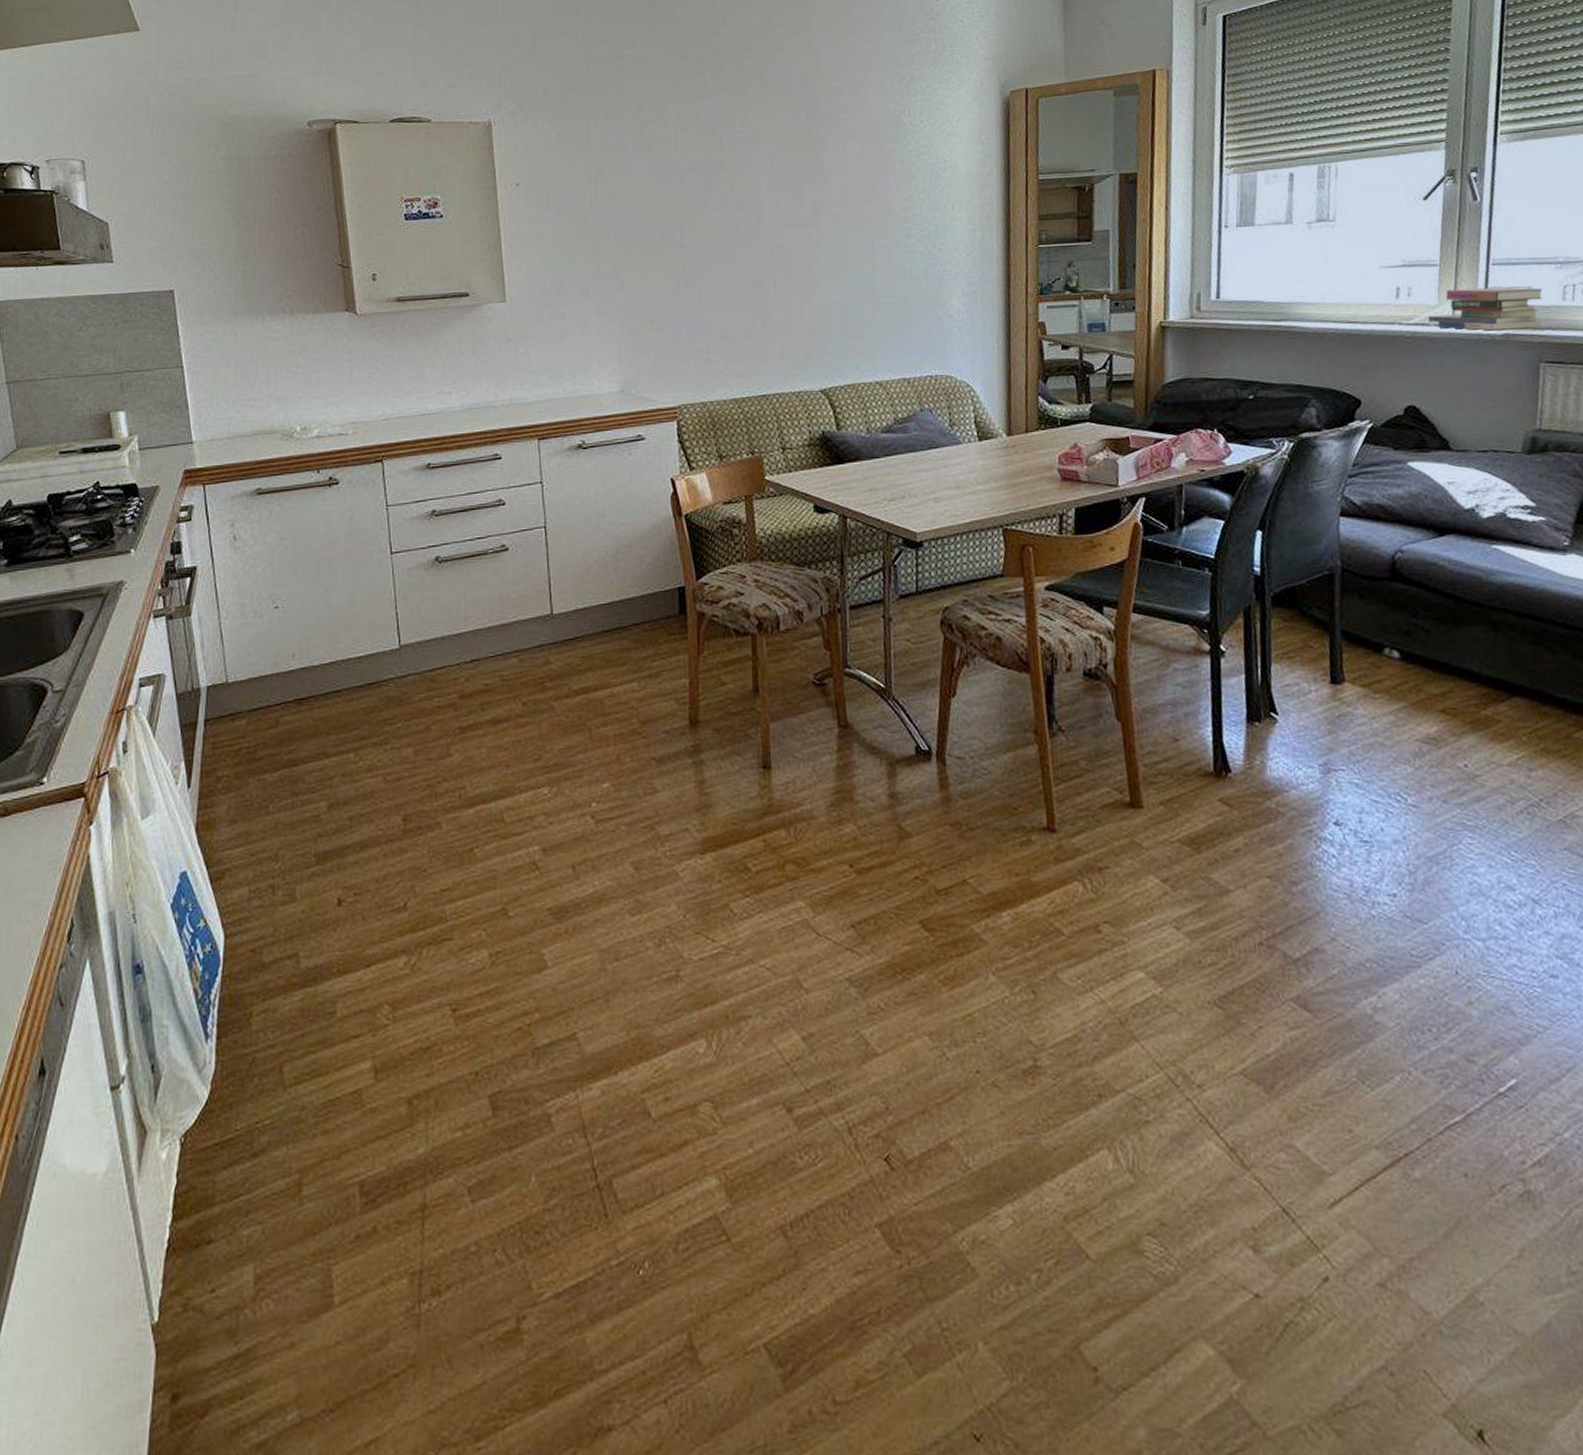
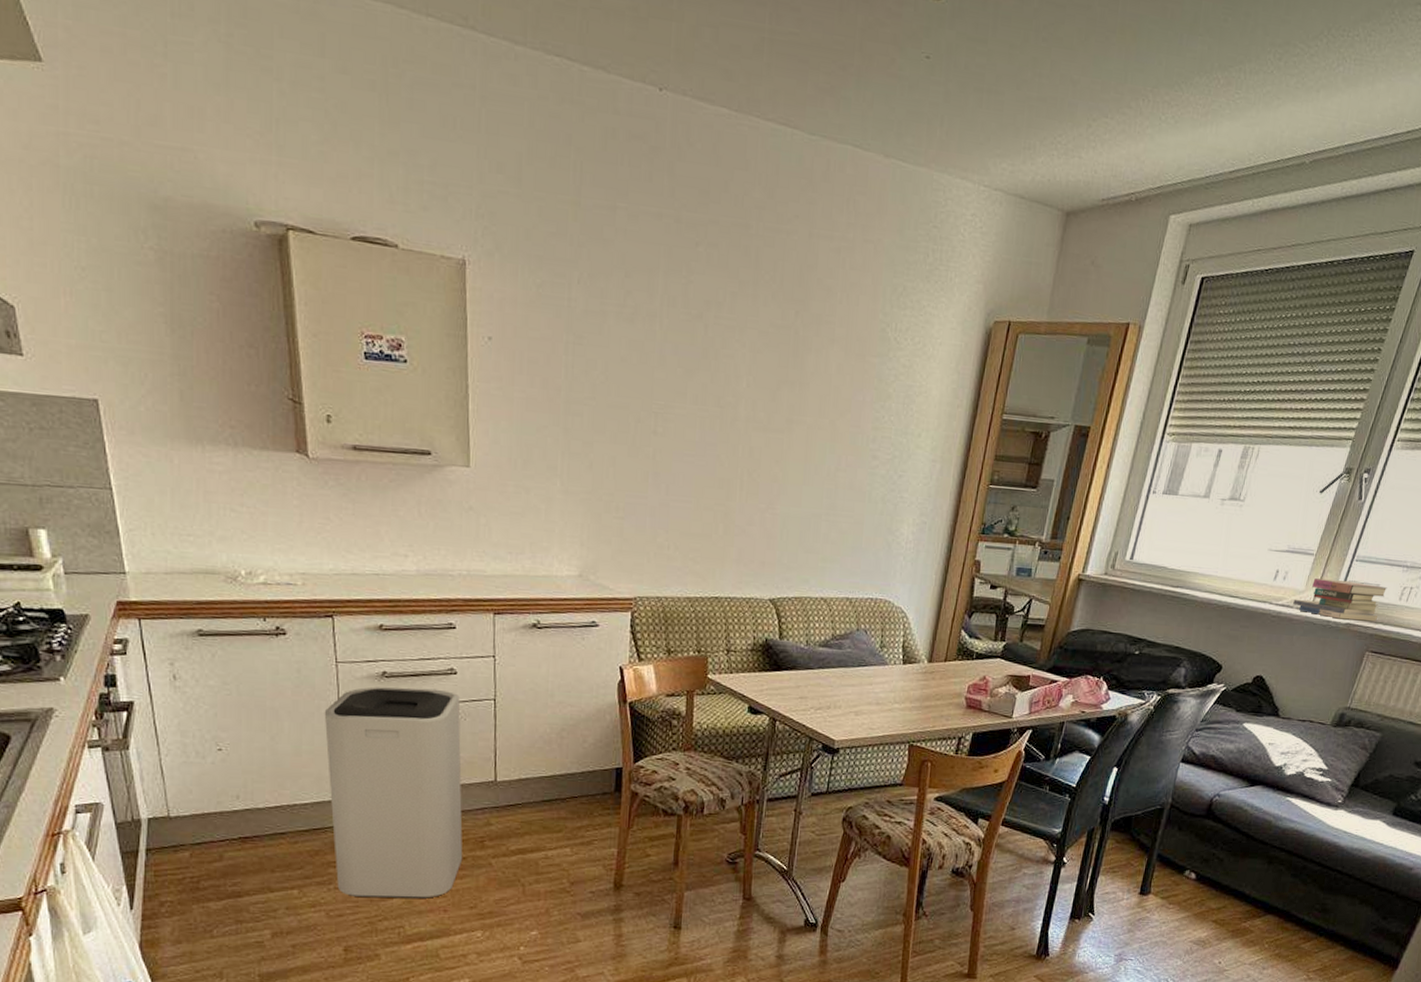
trash can: none [376,522,523,757] -> present [324,687,463,899]

